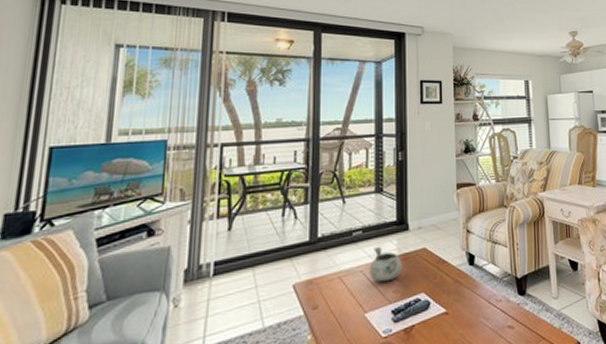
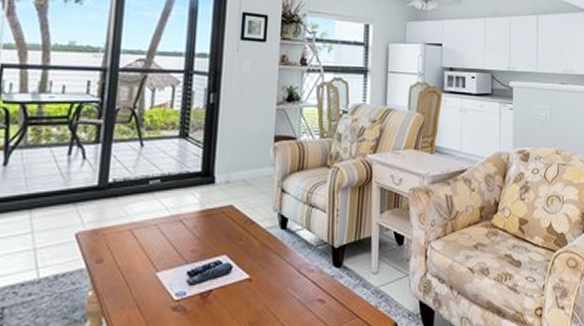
decorative bowl: present [369,246,402,282] -> none [165,199,204,239]

